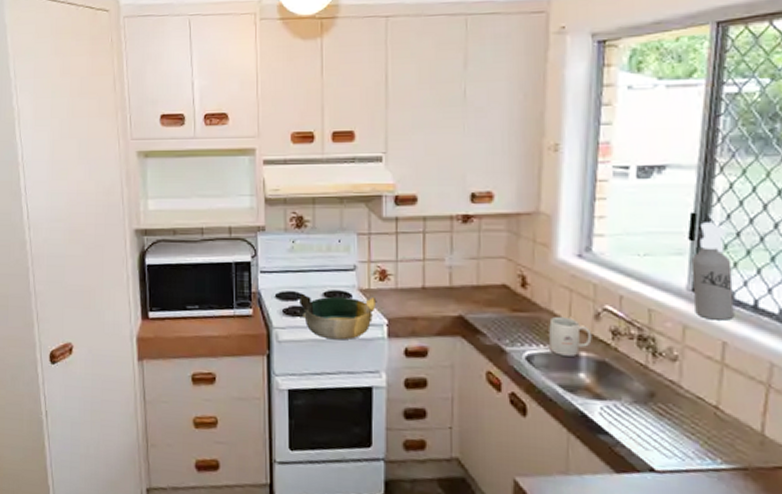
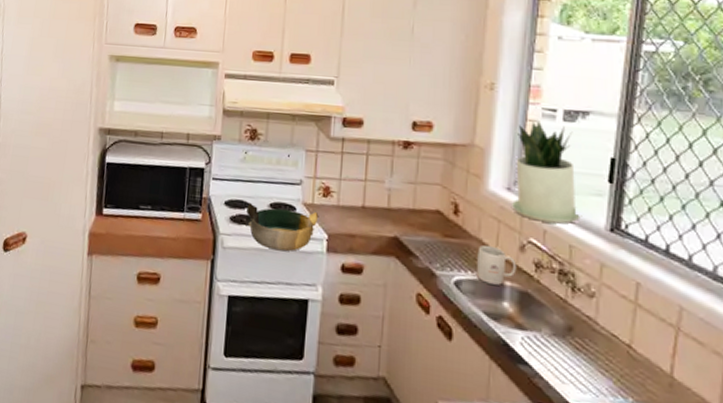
planter: none [584,180,661,288] -> present [512,120,582,224]
spray bottle: present [691,222,735,321] -> none [610,167,648,262]

